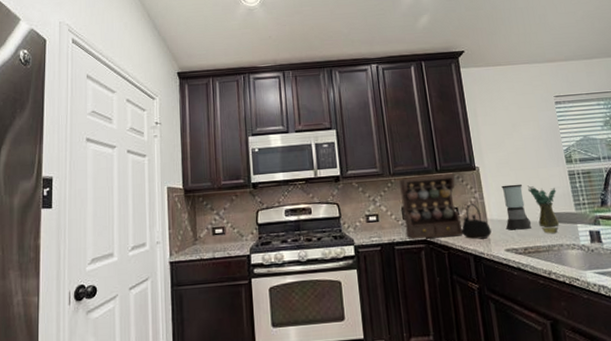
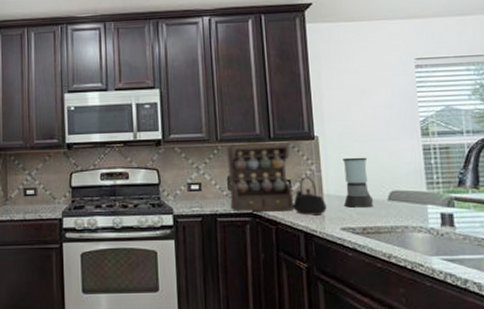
vase: present [527,185,560,234] -> none [372,159,407,213]

